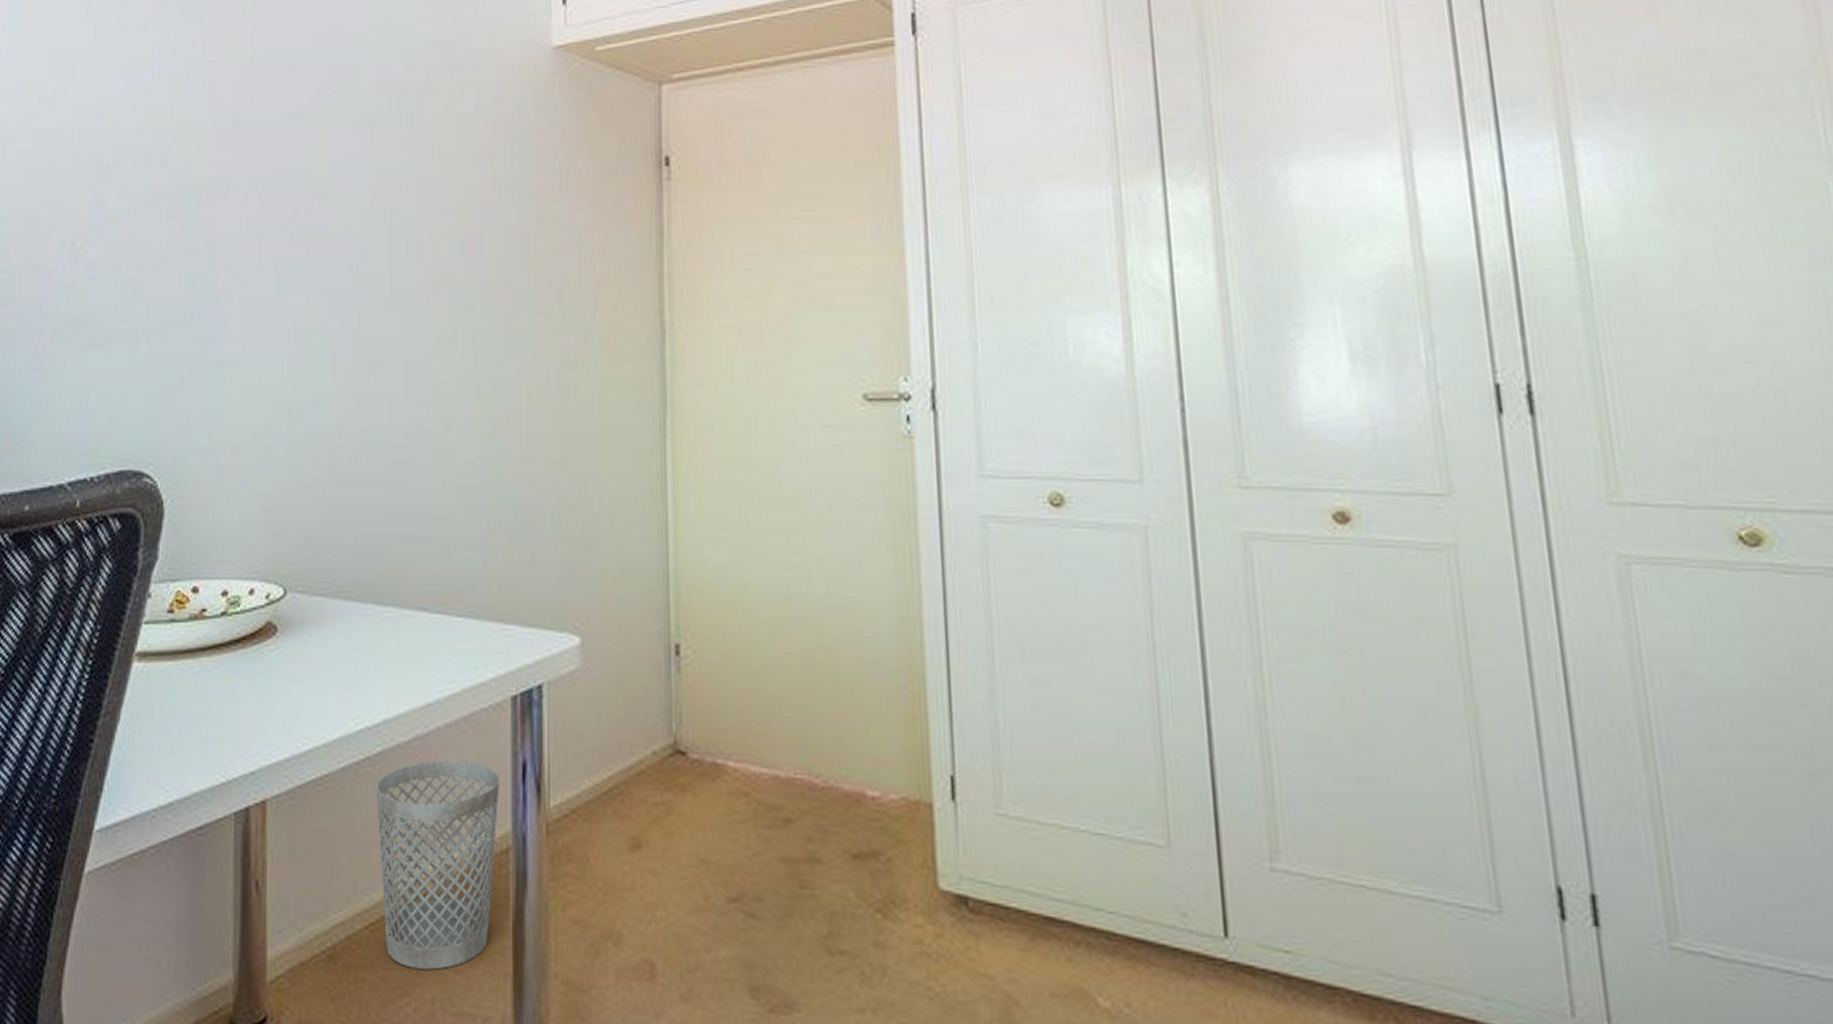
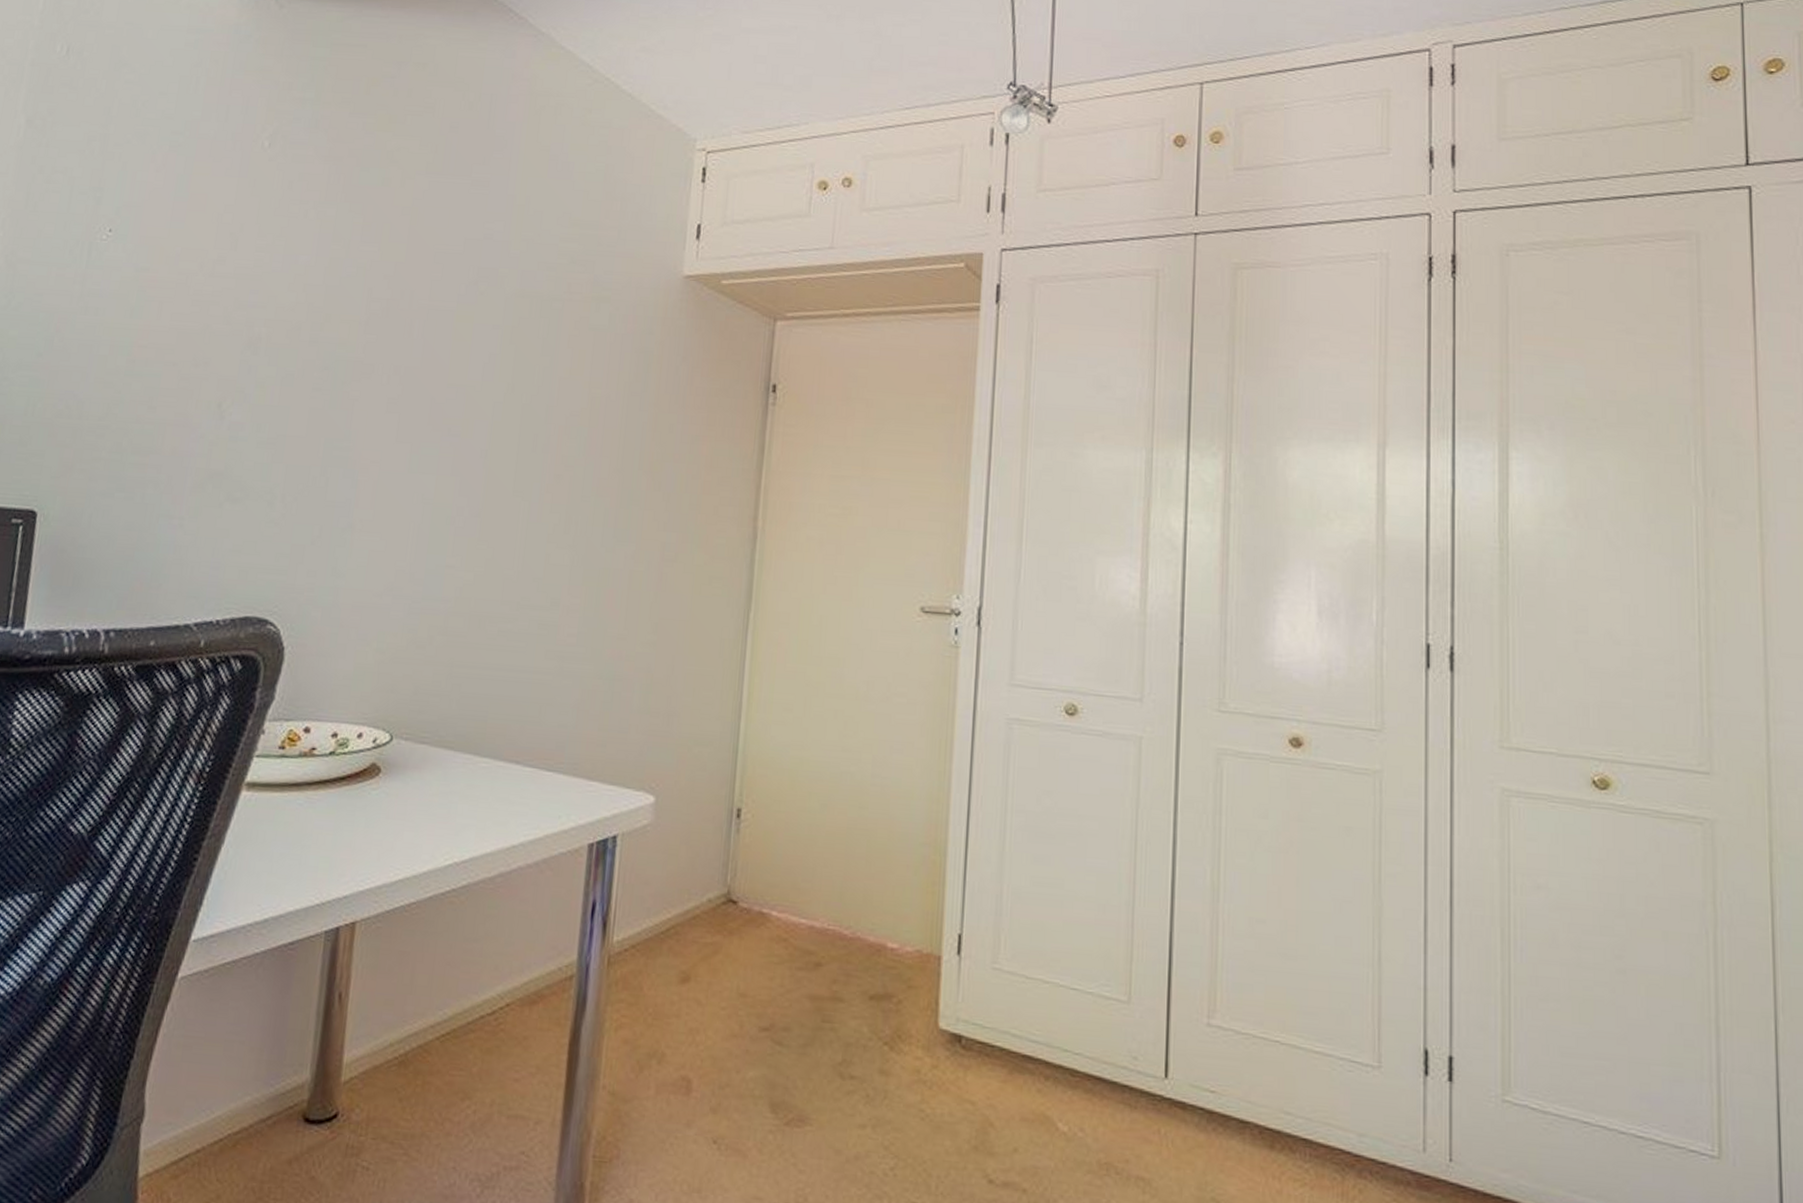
wastebasket: present [376,760,500,970] -> none [453,895,571,1078]

